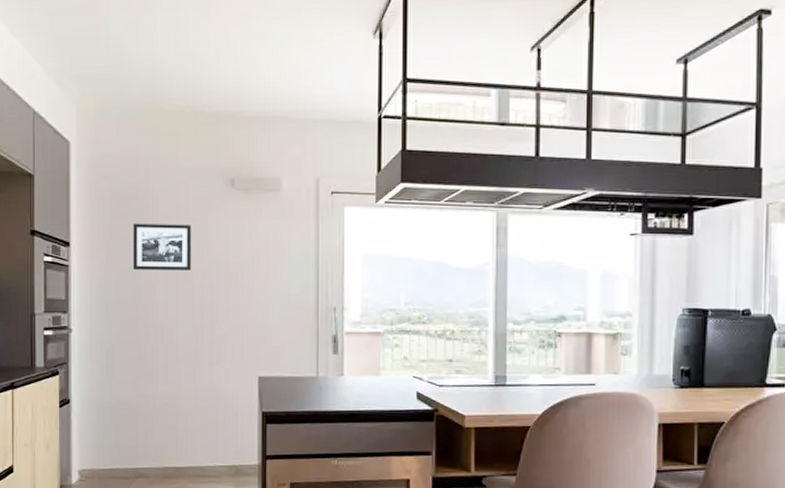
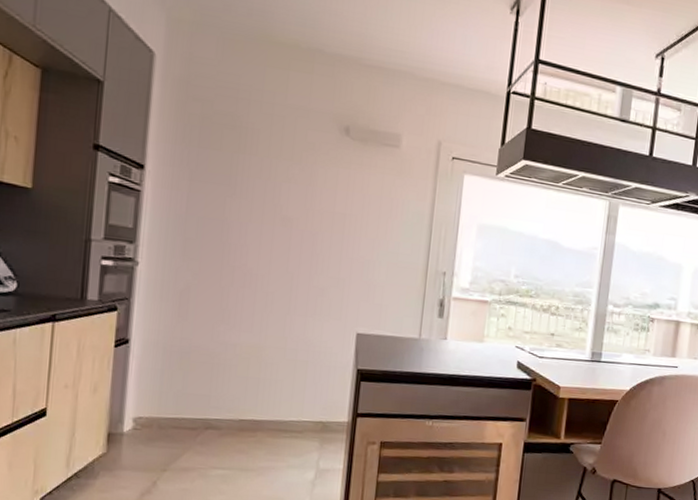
picture frame: present [133,223,191,271] -> none [221,155,296,216]

